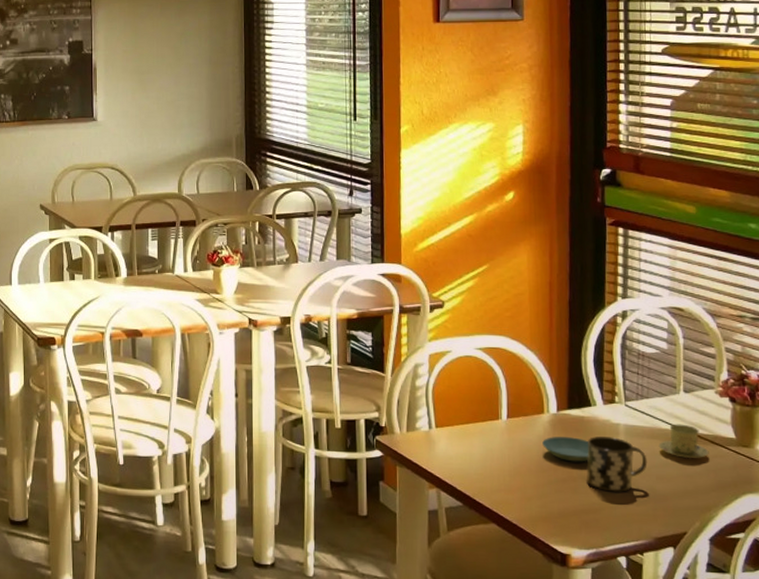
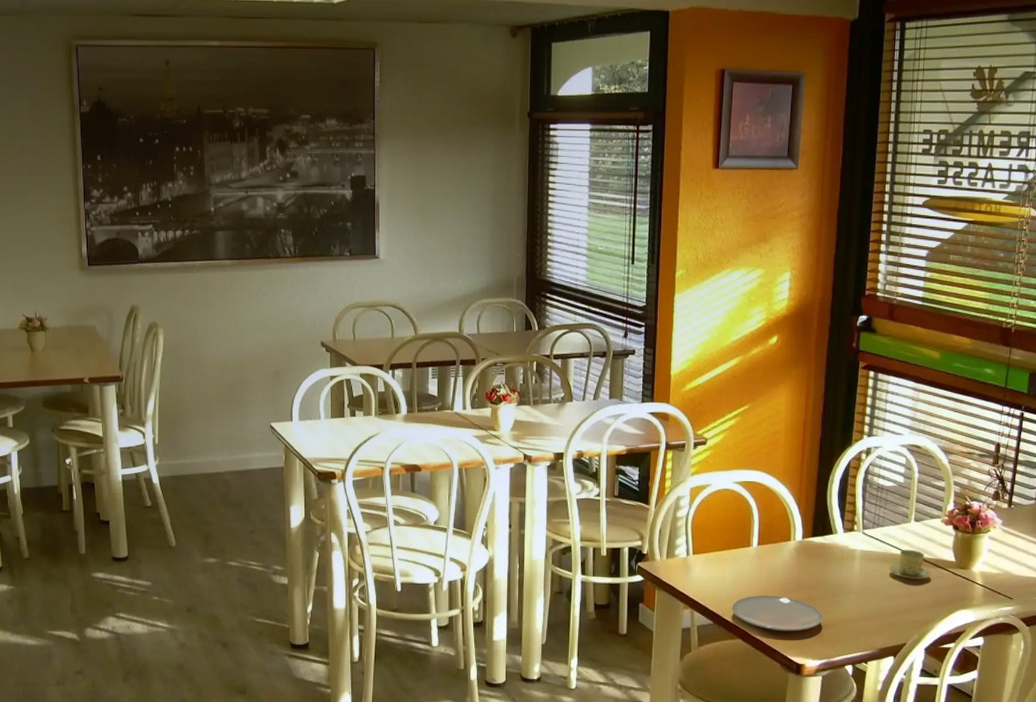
plate: none [482,474,588,516] -> present [731,595,823,632]
saucer: present [542,437,589,462] -> none [787,562,829,584]
cup: present [586,437,648,492] -> none [824,561,878,610]

